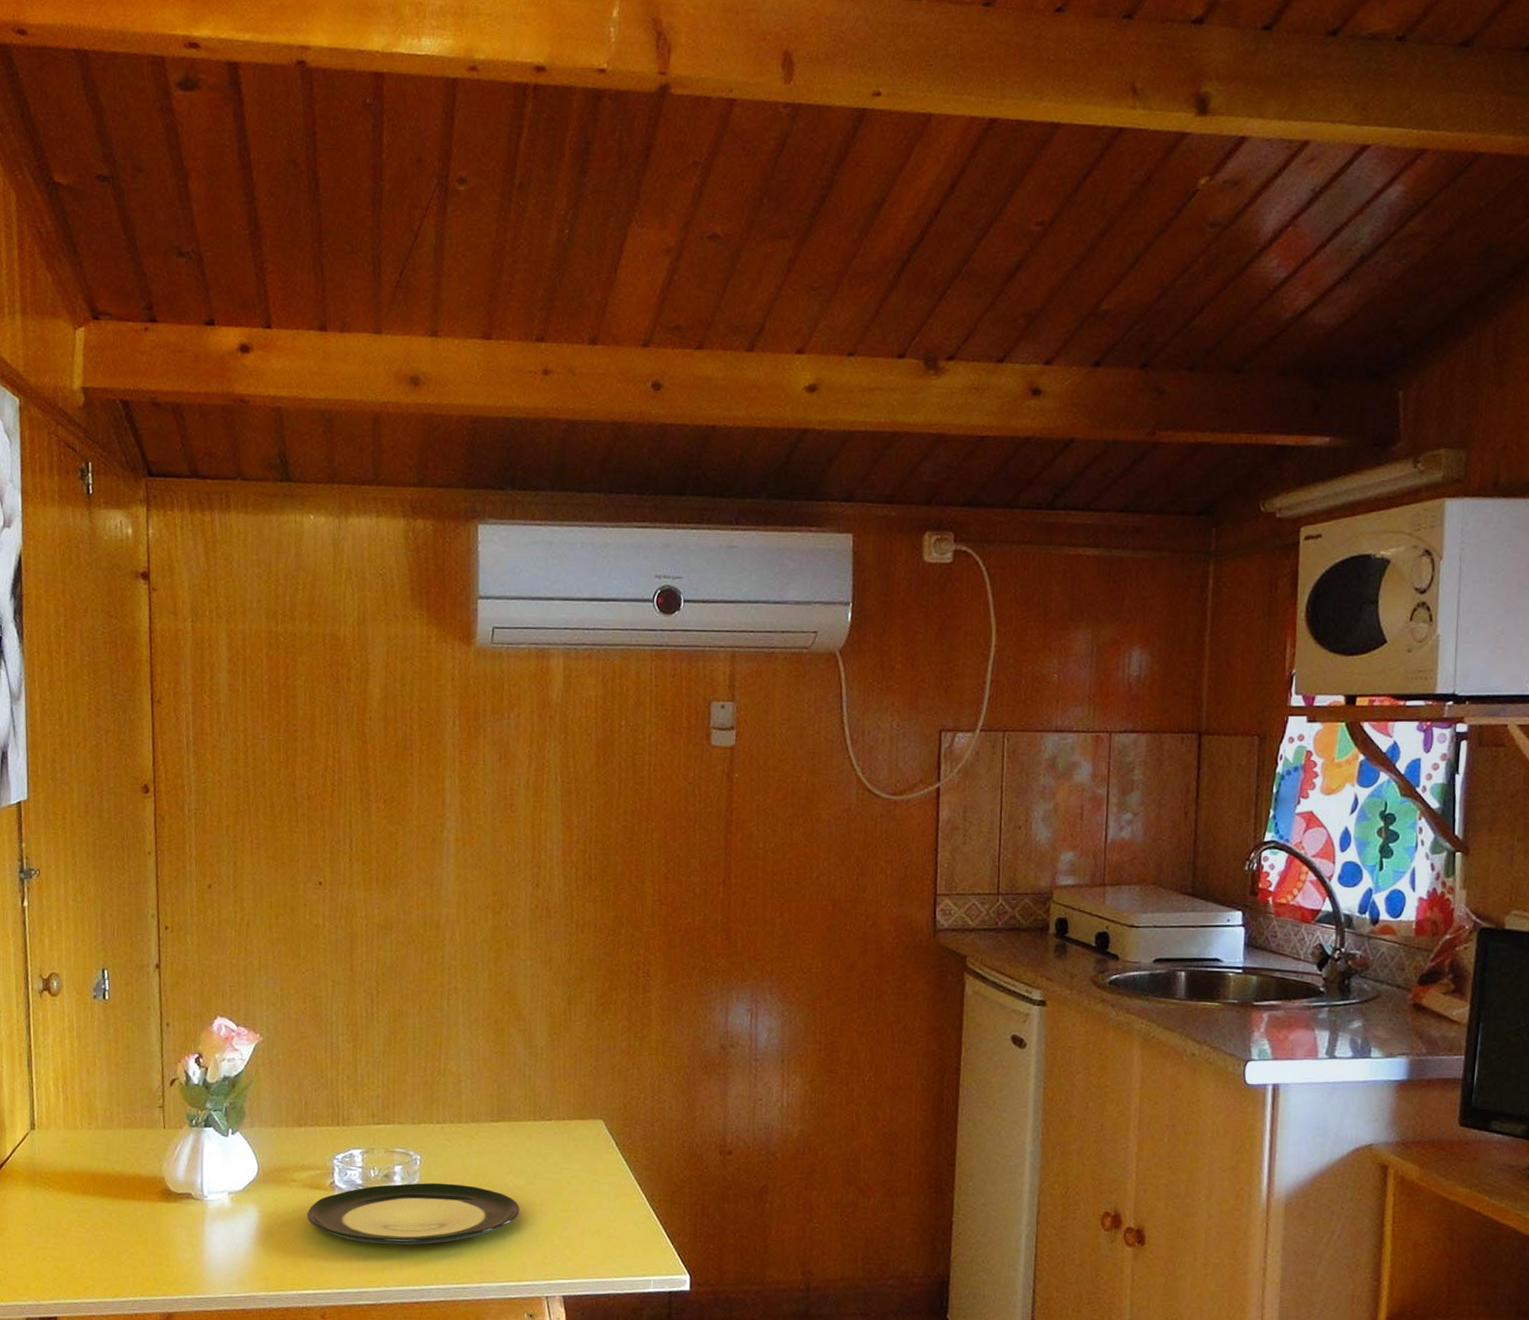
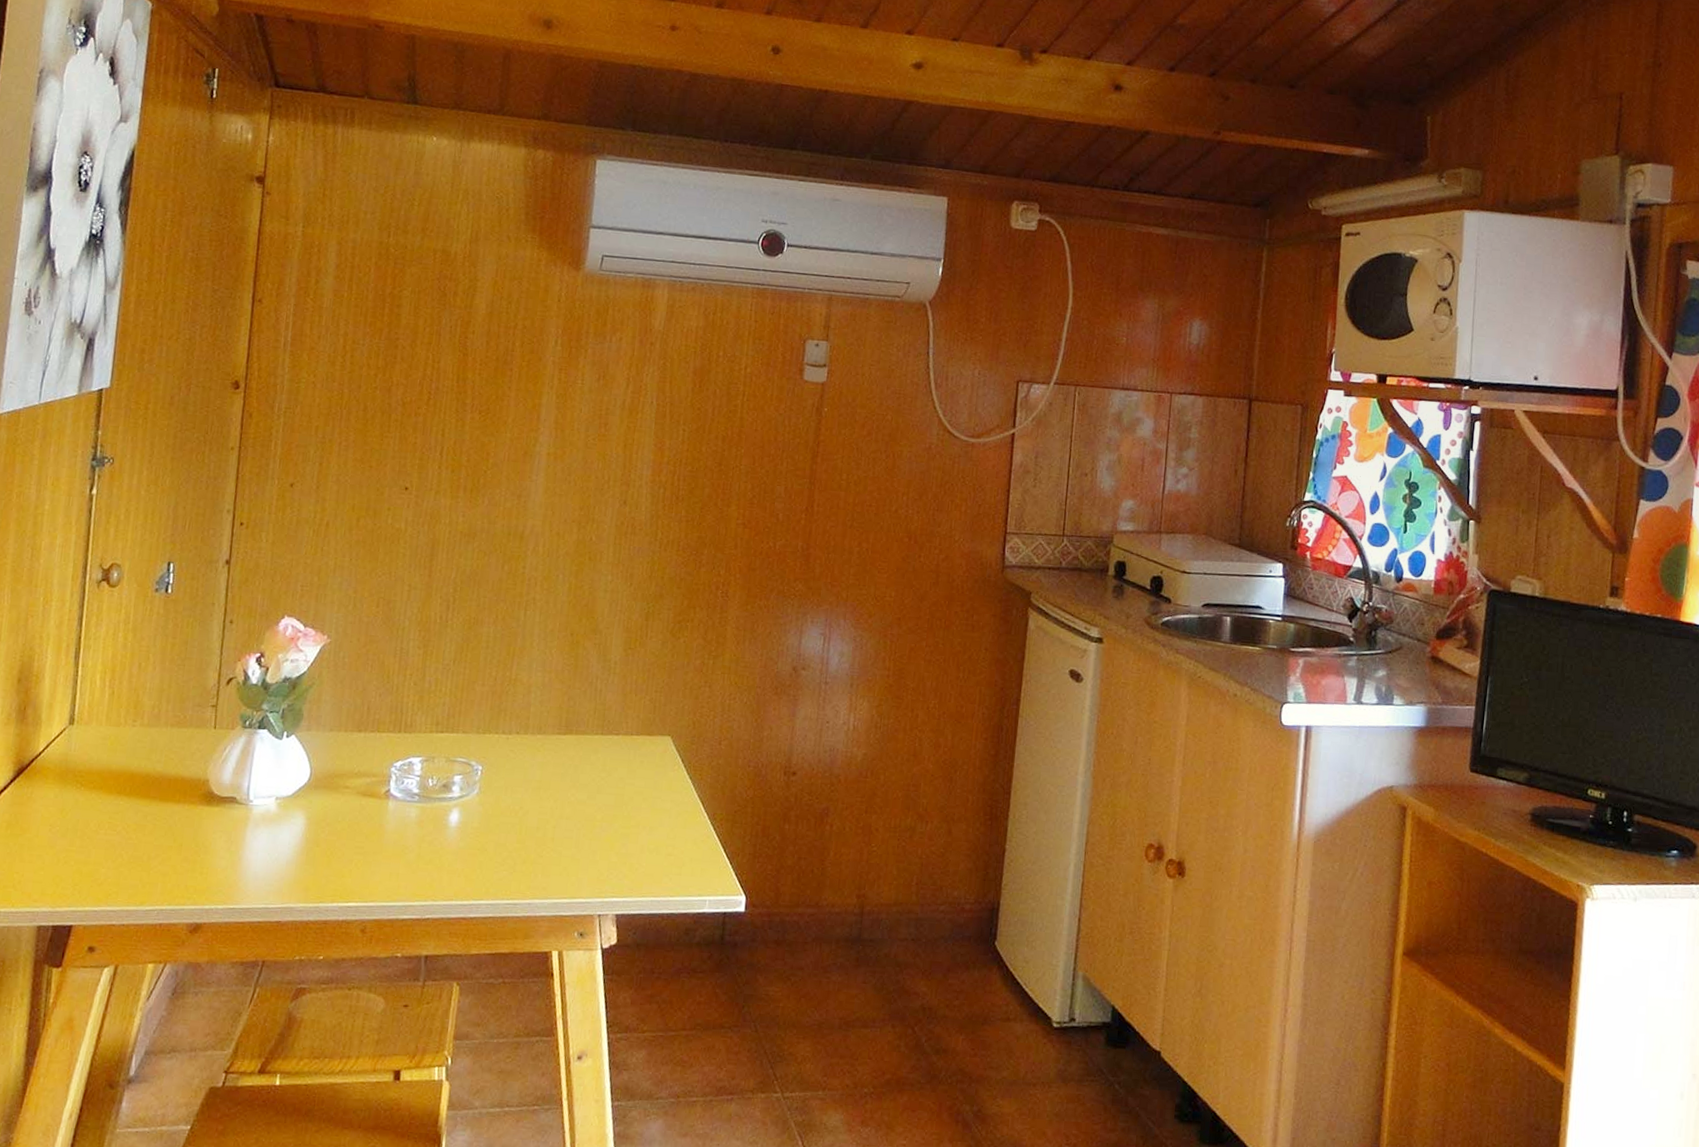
plate: present [307,1182,521,1245] -> none [357,794,580,858]

